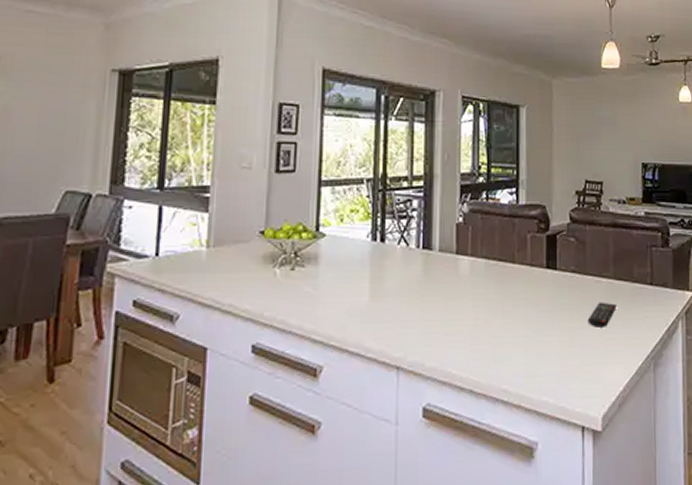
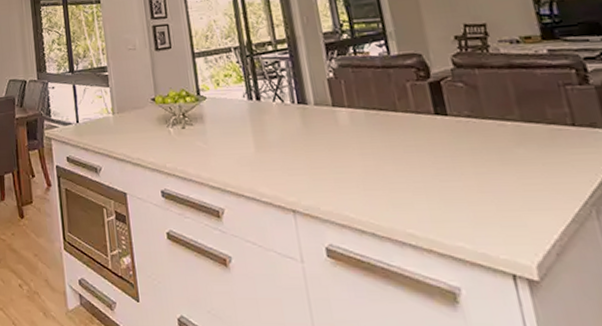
remote control: present [587,302,617,327] -> none [496,145,532,172]

